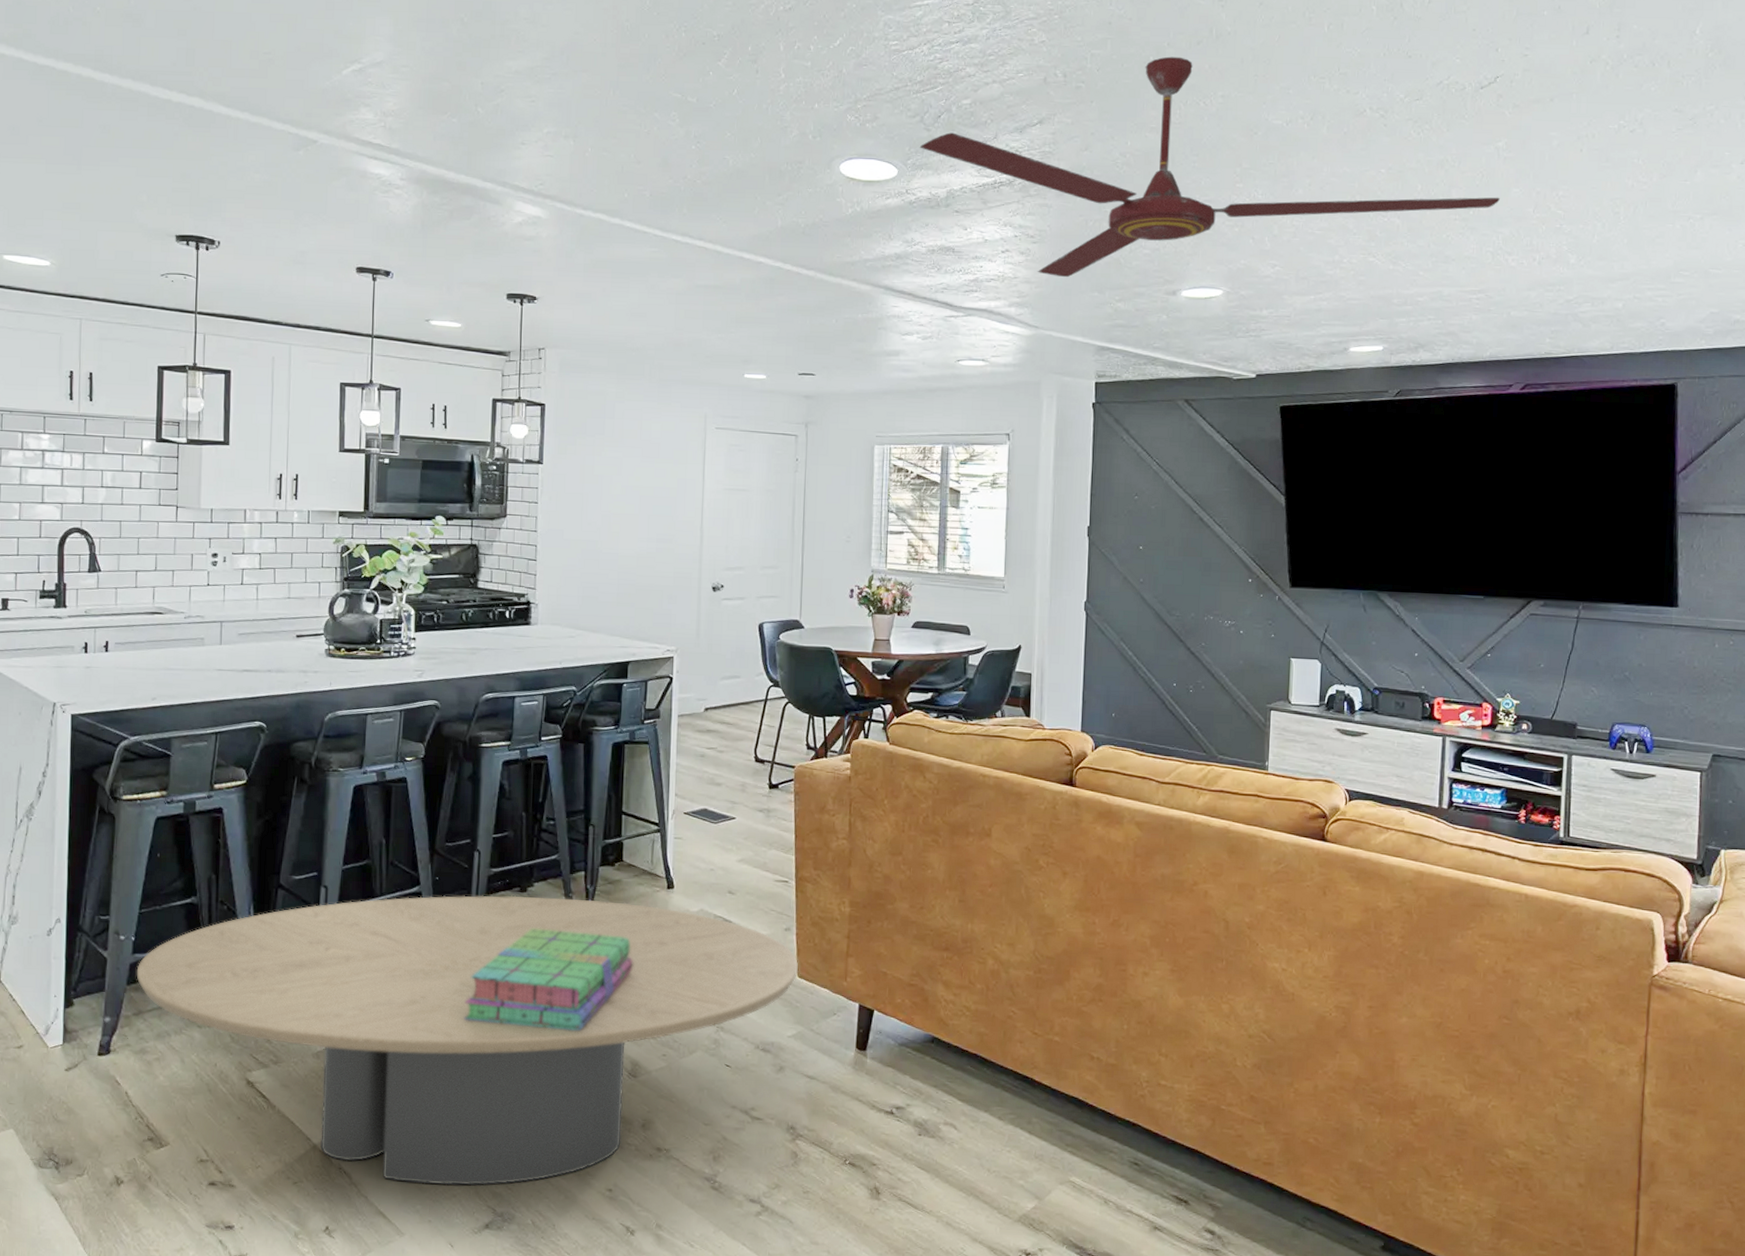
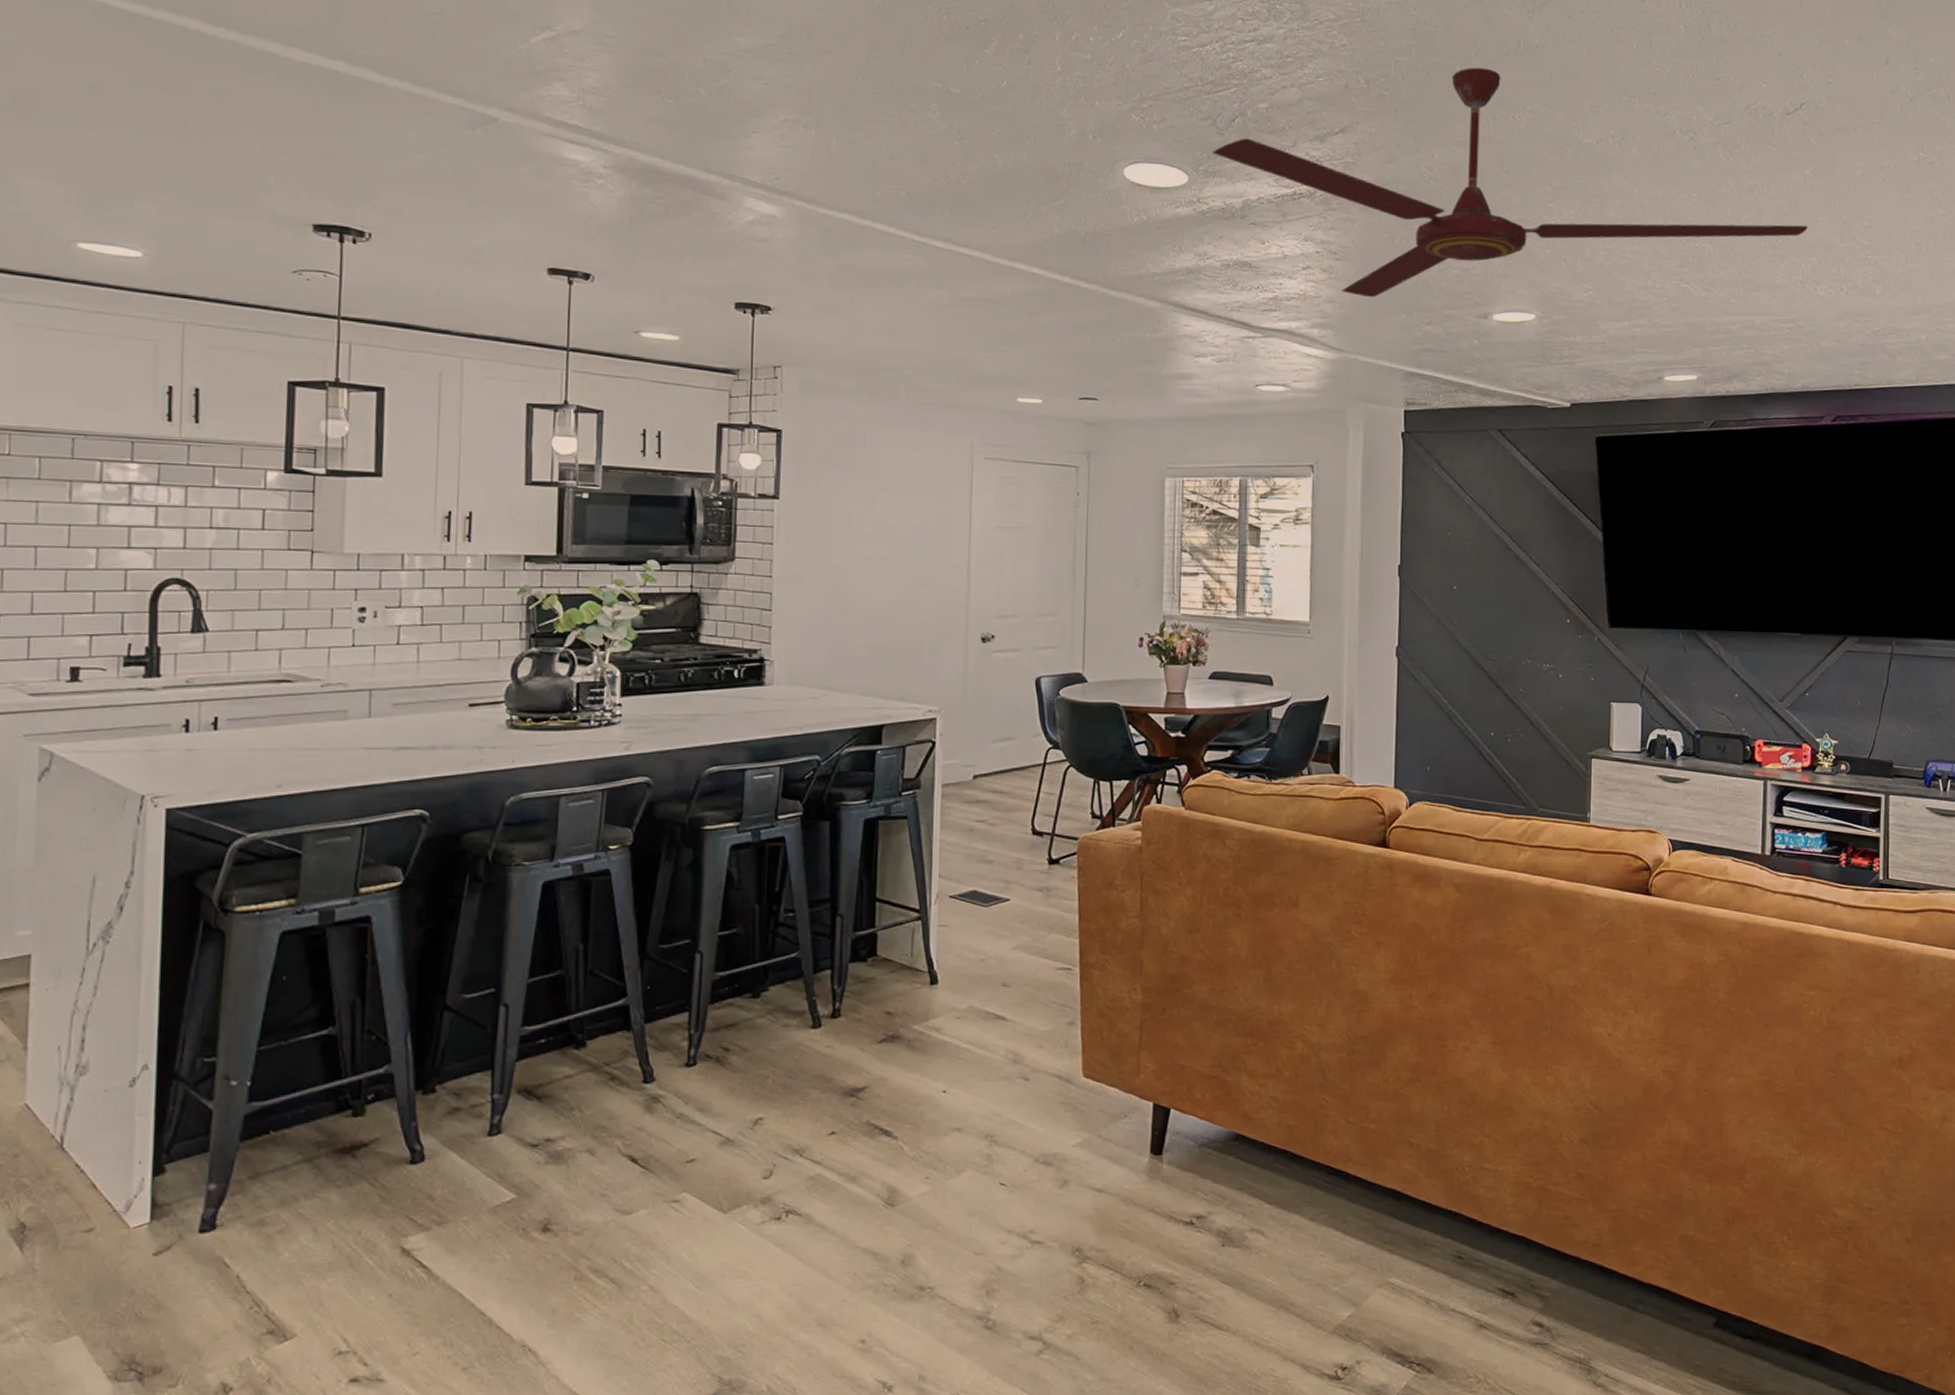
coffee table: present [136,895,799,1186] -> none [252,1002,1084,1355]
stack of books: present [464,928,633,1031] -> none [682,1039,890,1157]

